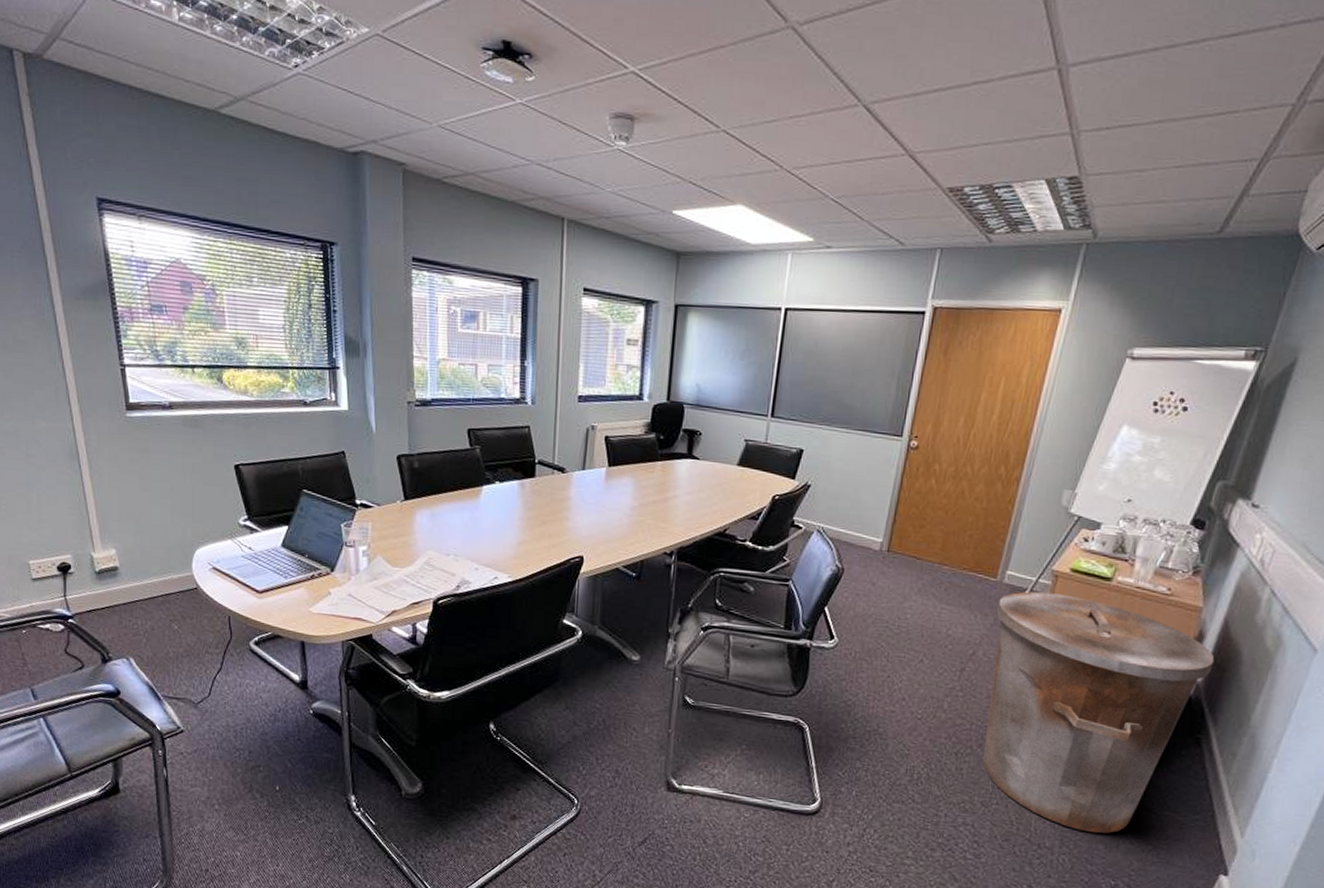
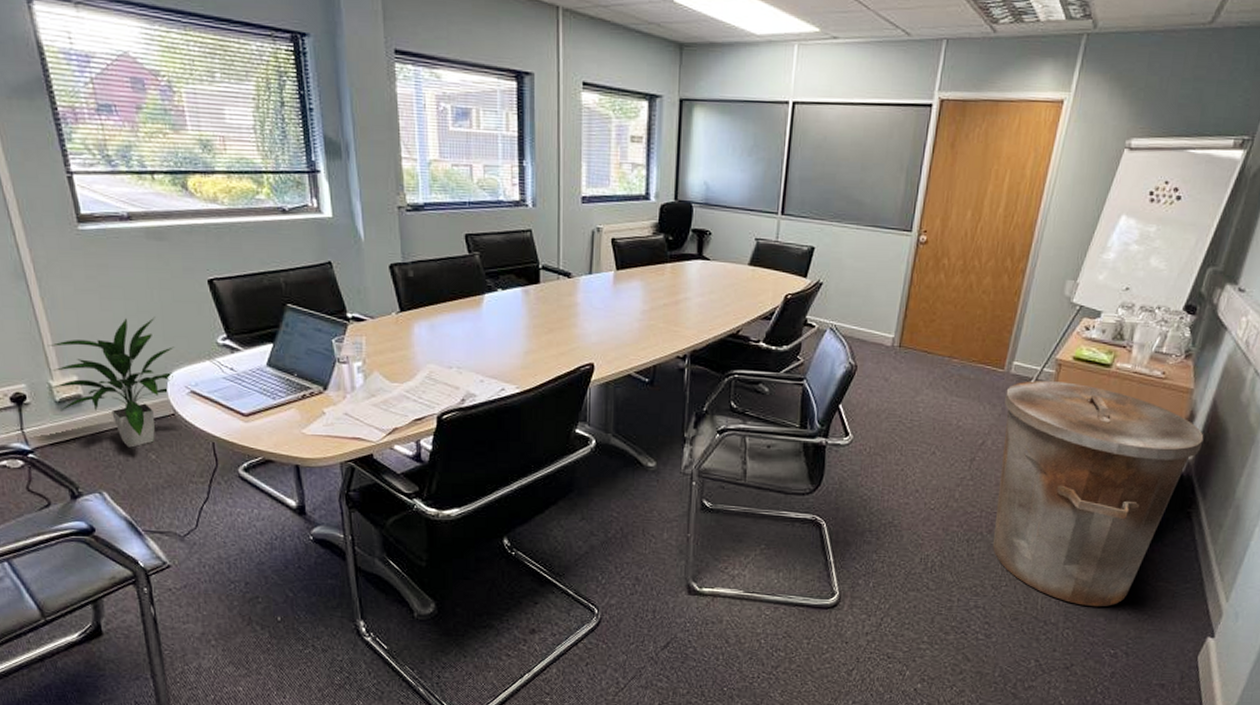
indoor plant: none [91,497,201,618] -> present [47,316,174,448]

